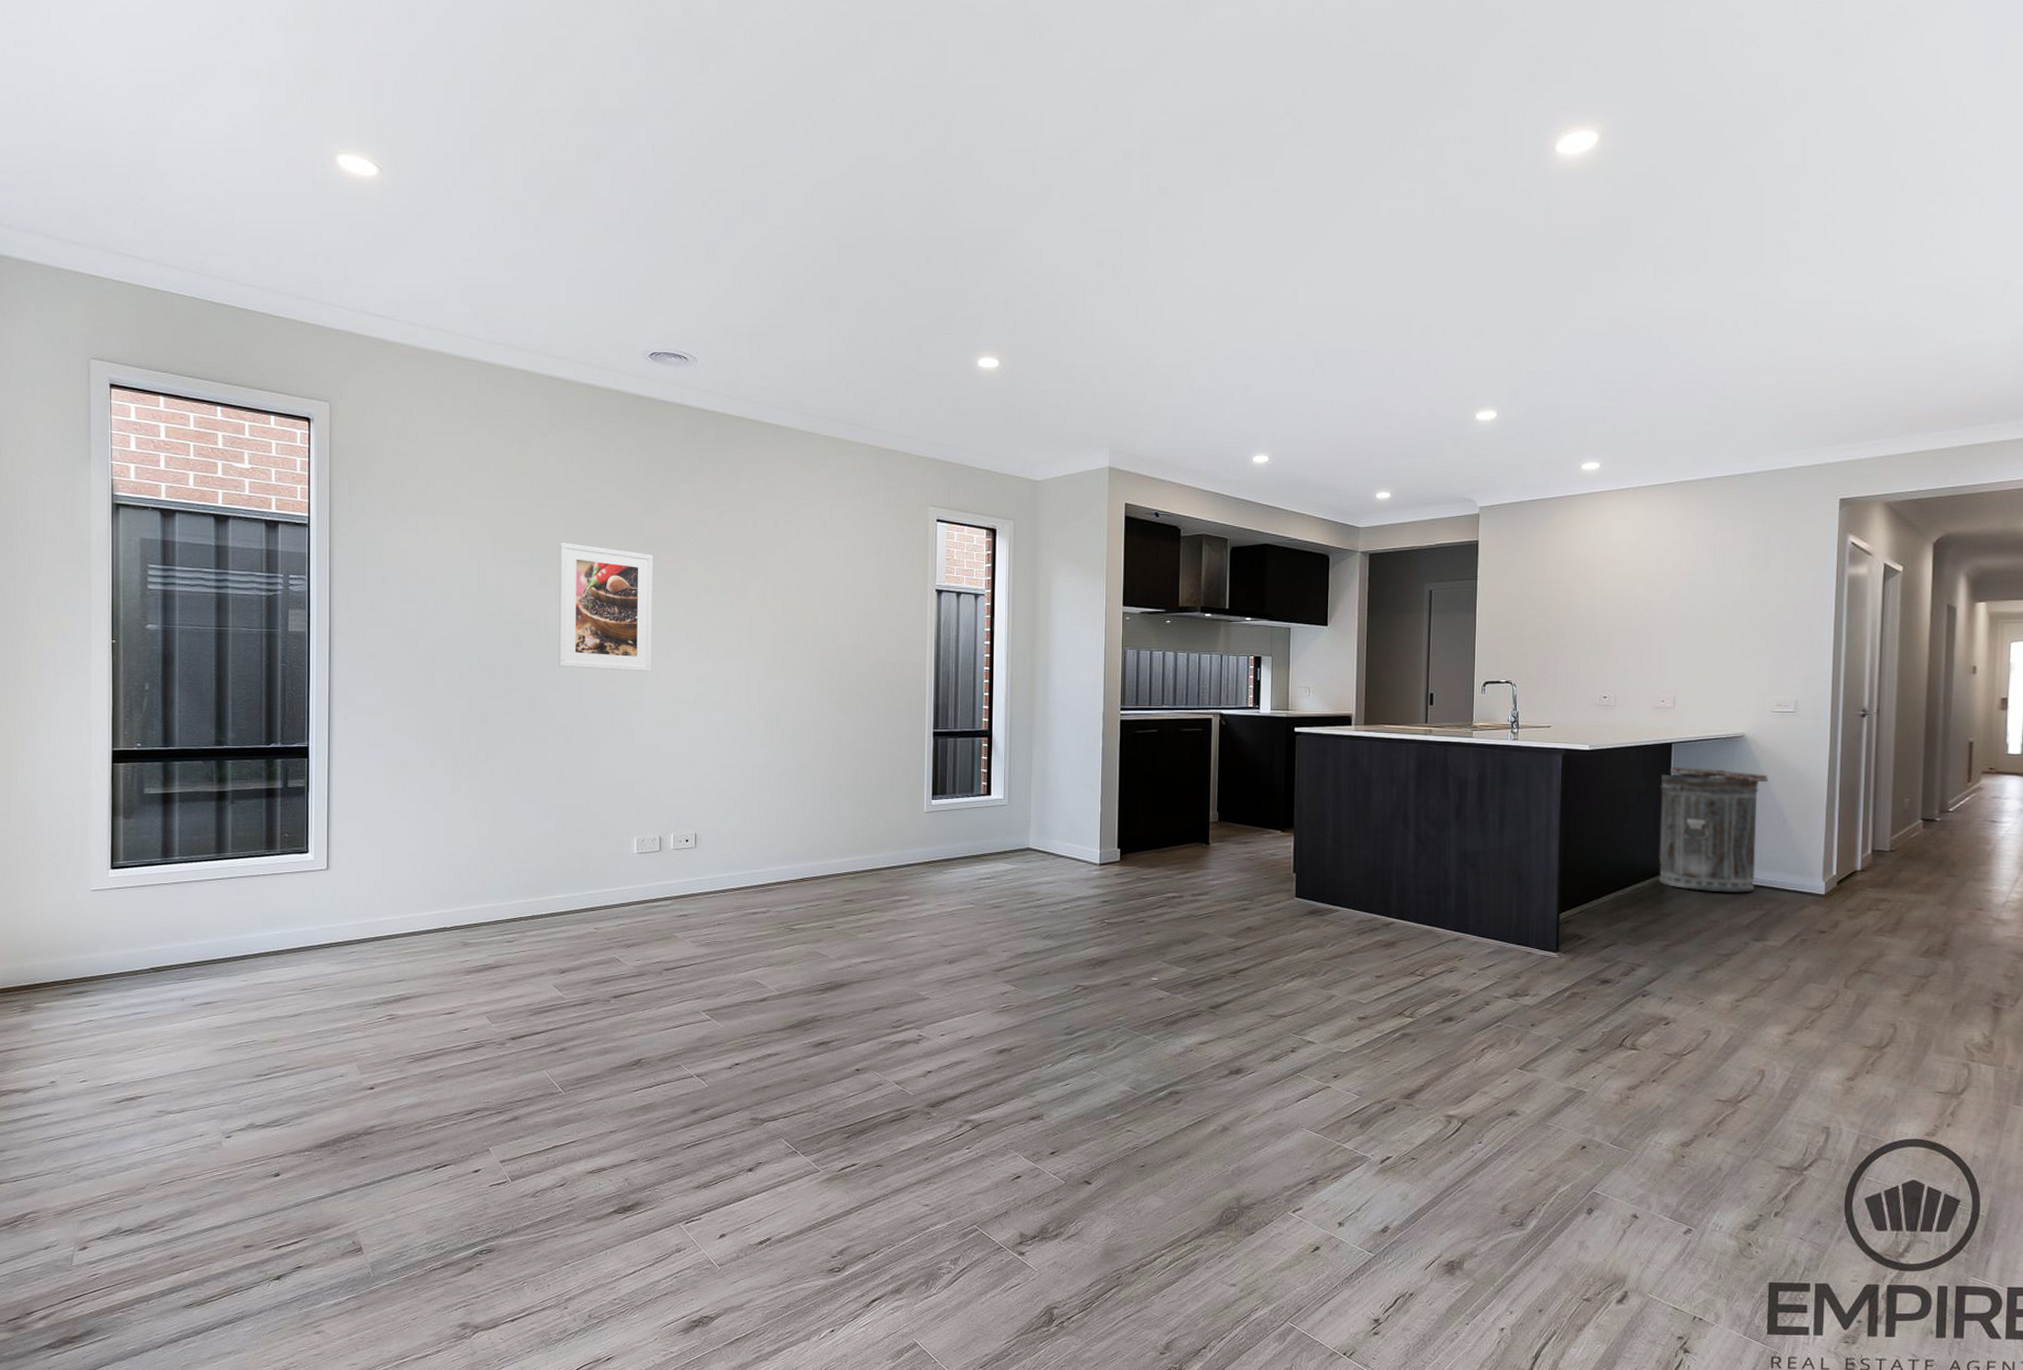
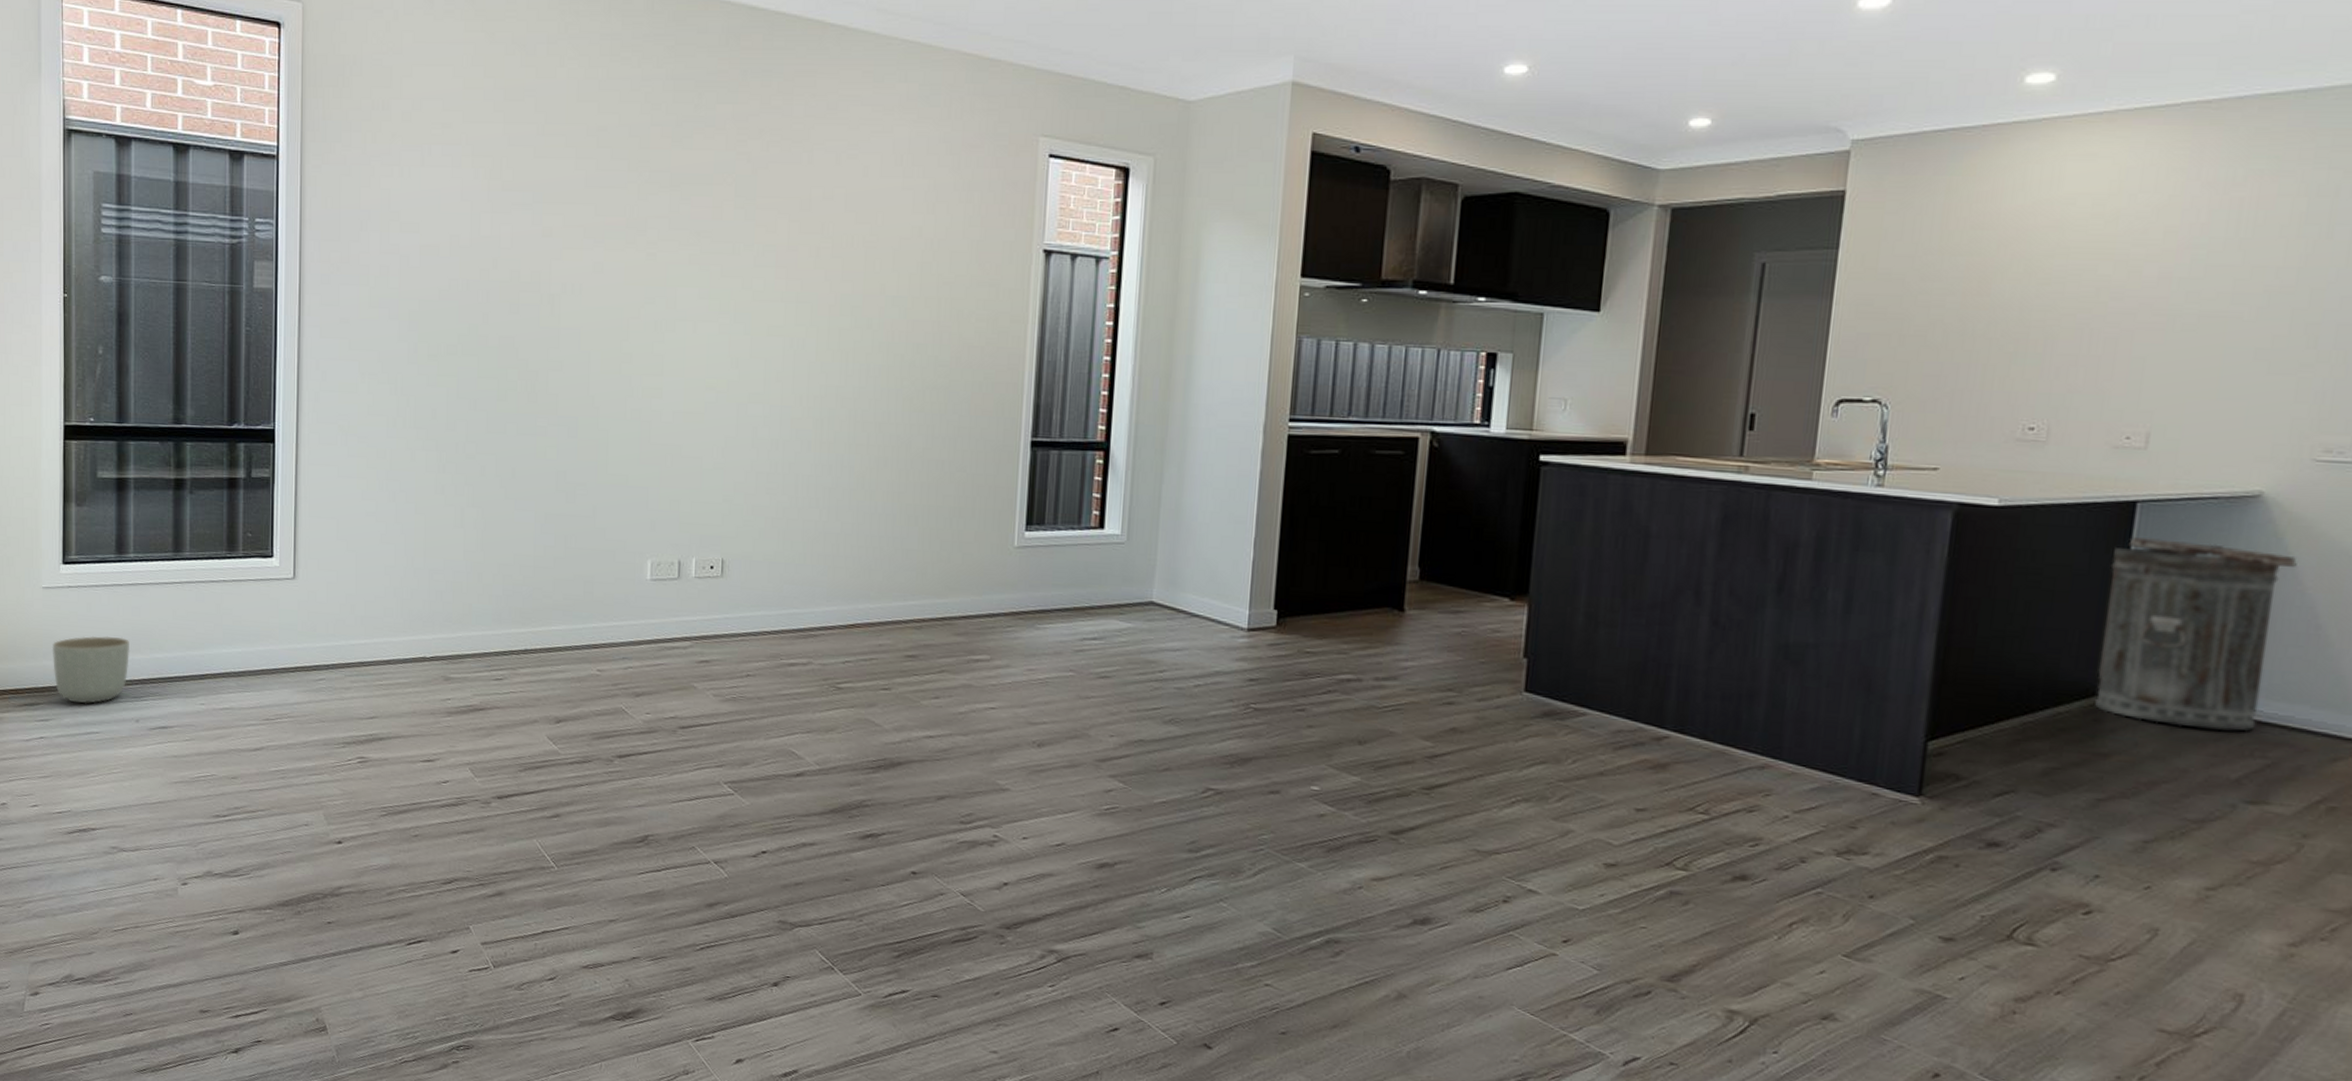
planter: none [100,928,176,989] -> present [52,635,130,704]
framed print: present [558,542,653,672] -> none [562,180,681,351]

